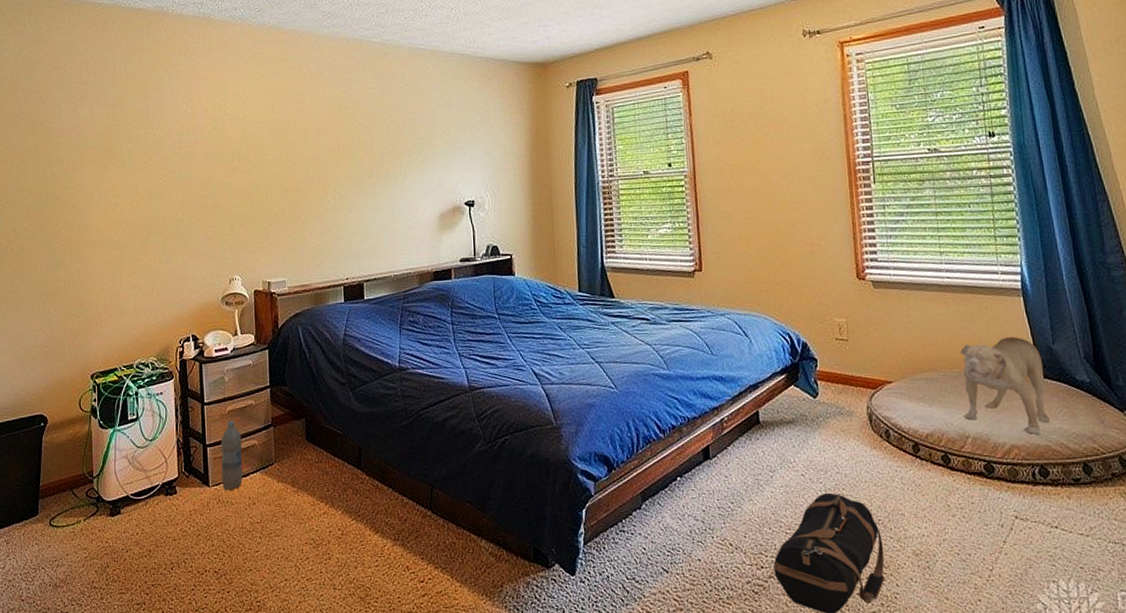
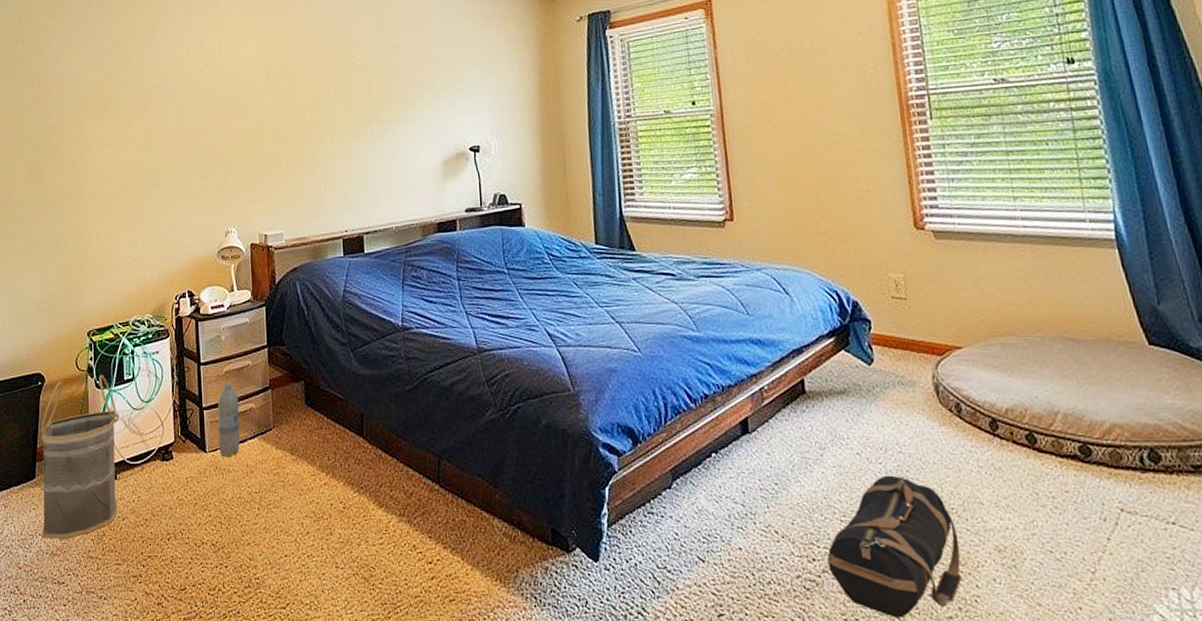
basket: none [43,415,124,572] -> present [41,374,120,539]
dog: present [960,337,1050,434] -> none [1043,296,1159,411]

